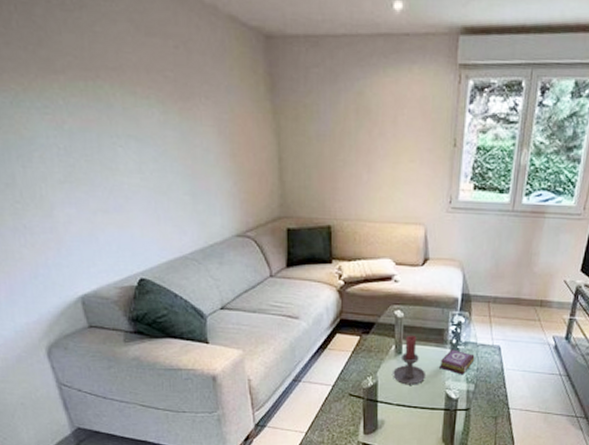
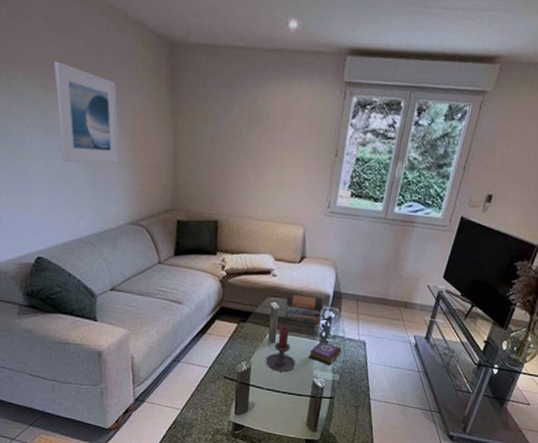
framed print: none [143,65,220,174] -> present [55,60,119,164]
book stack: none [410,299,451,331] -> present [284,293,323,325]

